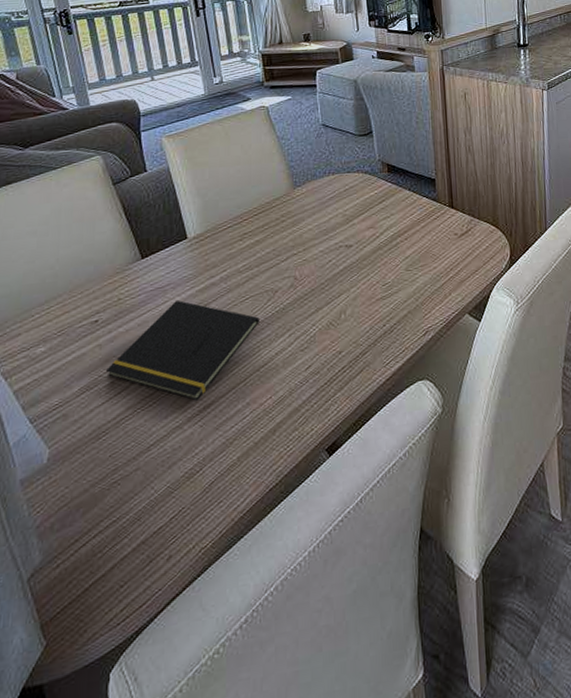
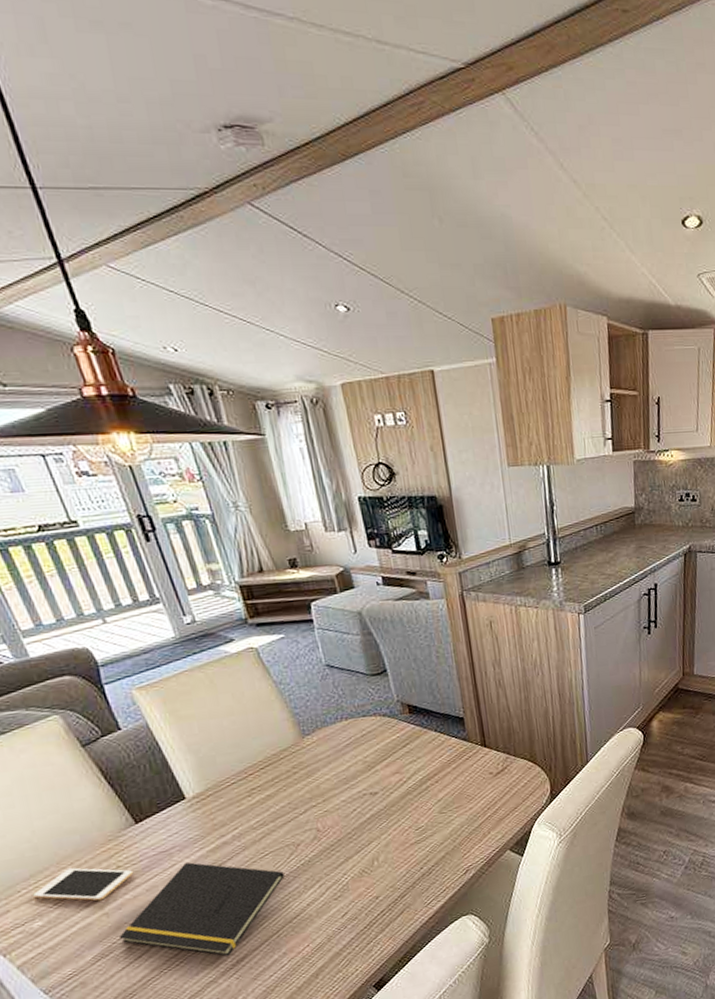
cell phone: none [43,297,131,332] -> present [33,867,134,901]

